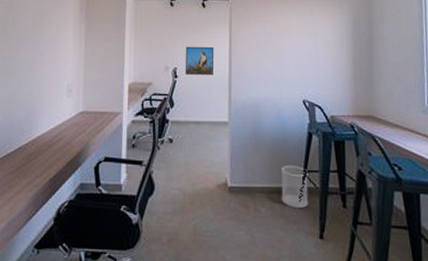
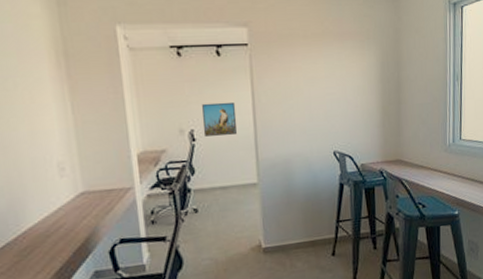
wastebasket: present [281,166,309,208] -> none [315,217,342,257]

